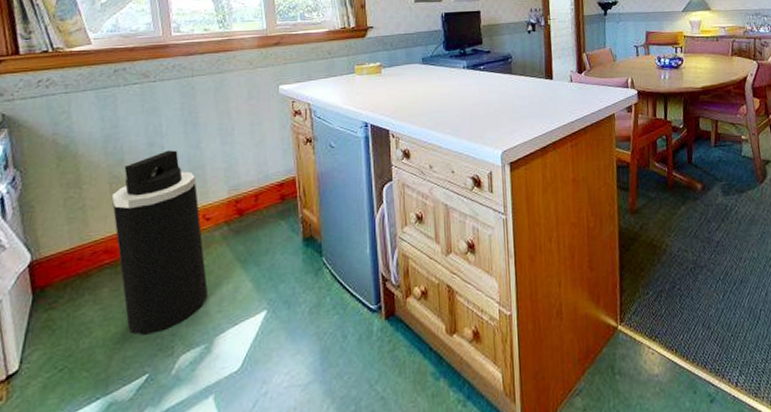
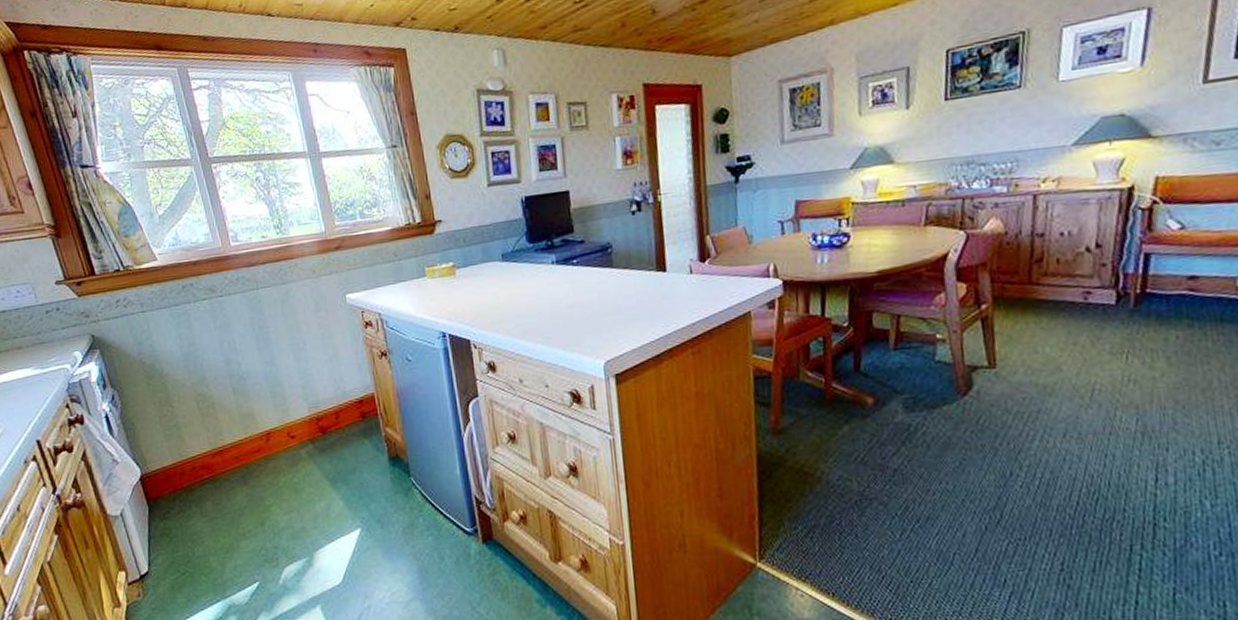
trash can: present [111,150,209,335] -> none [200,367,303,546]

